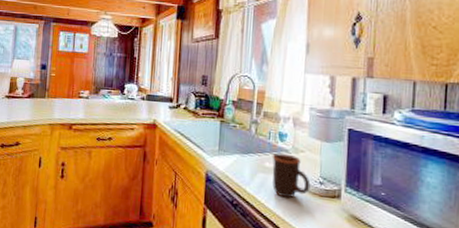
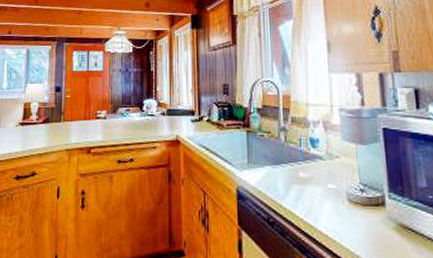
mug: present [272,153,311,199] -> none [305,160,351,211]

